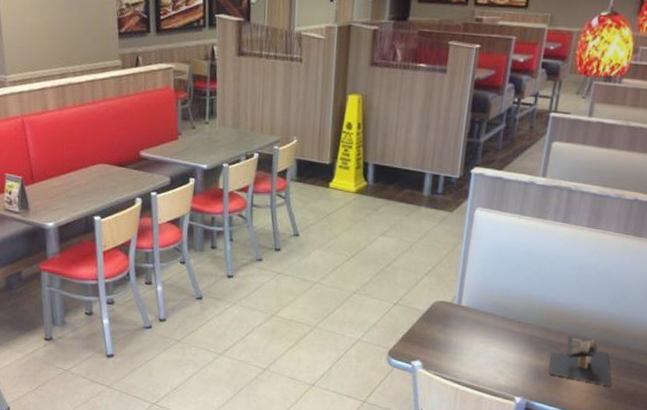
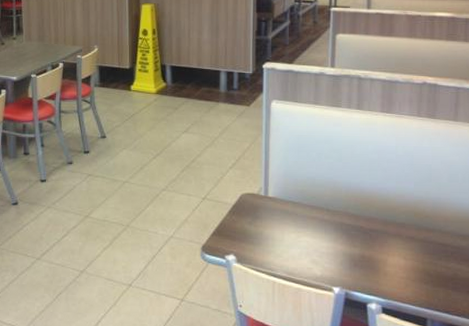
napkin holder: present [549,335,612,387] -> none [363,221,429,271]

